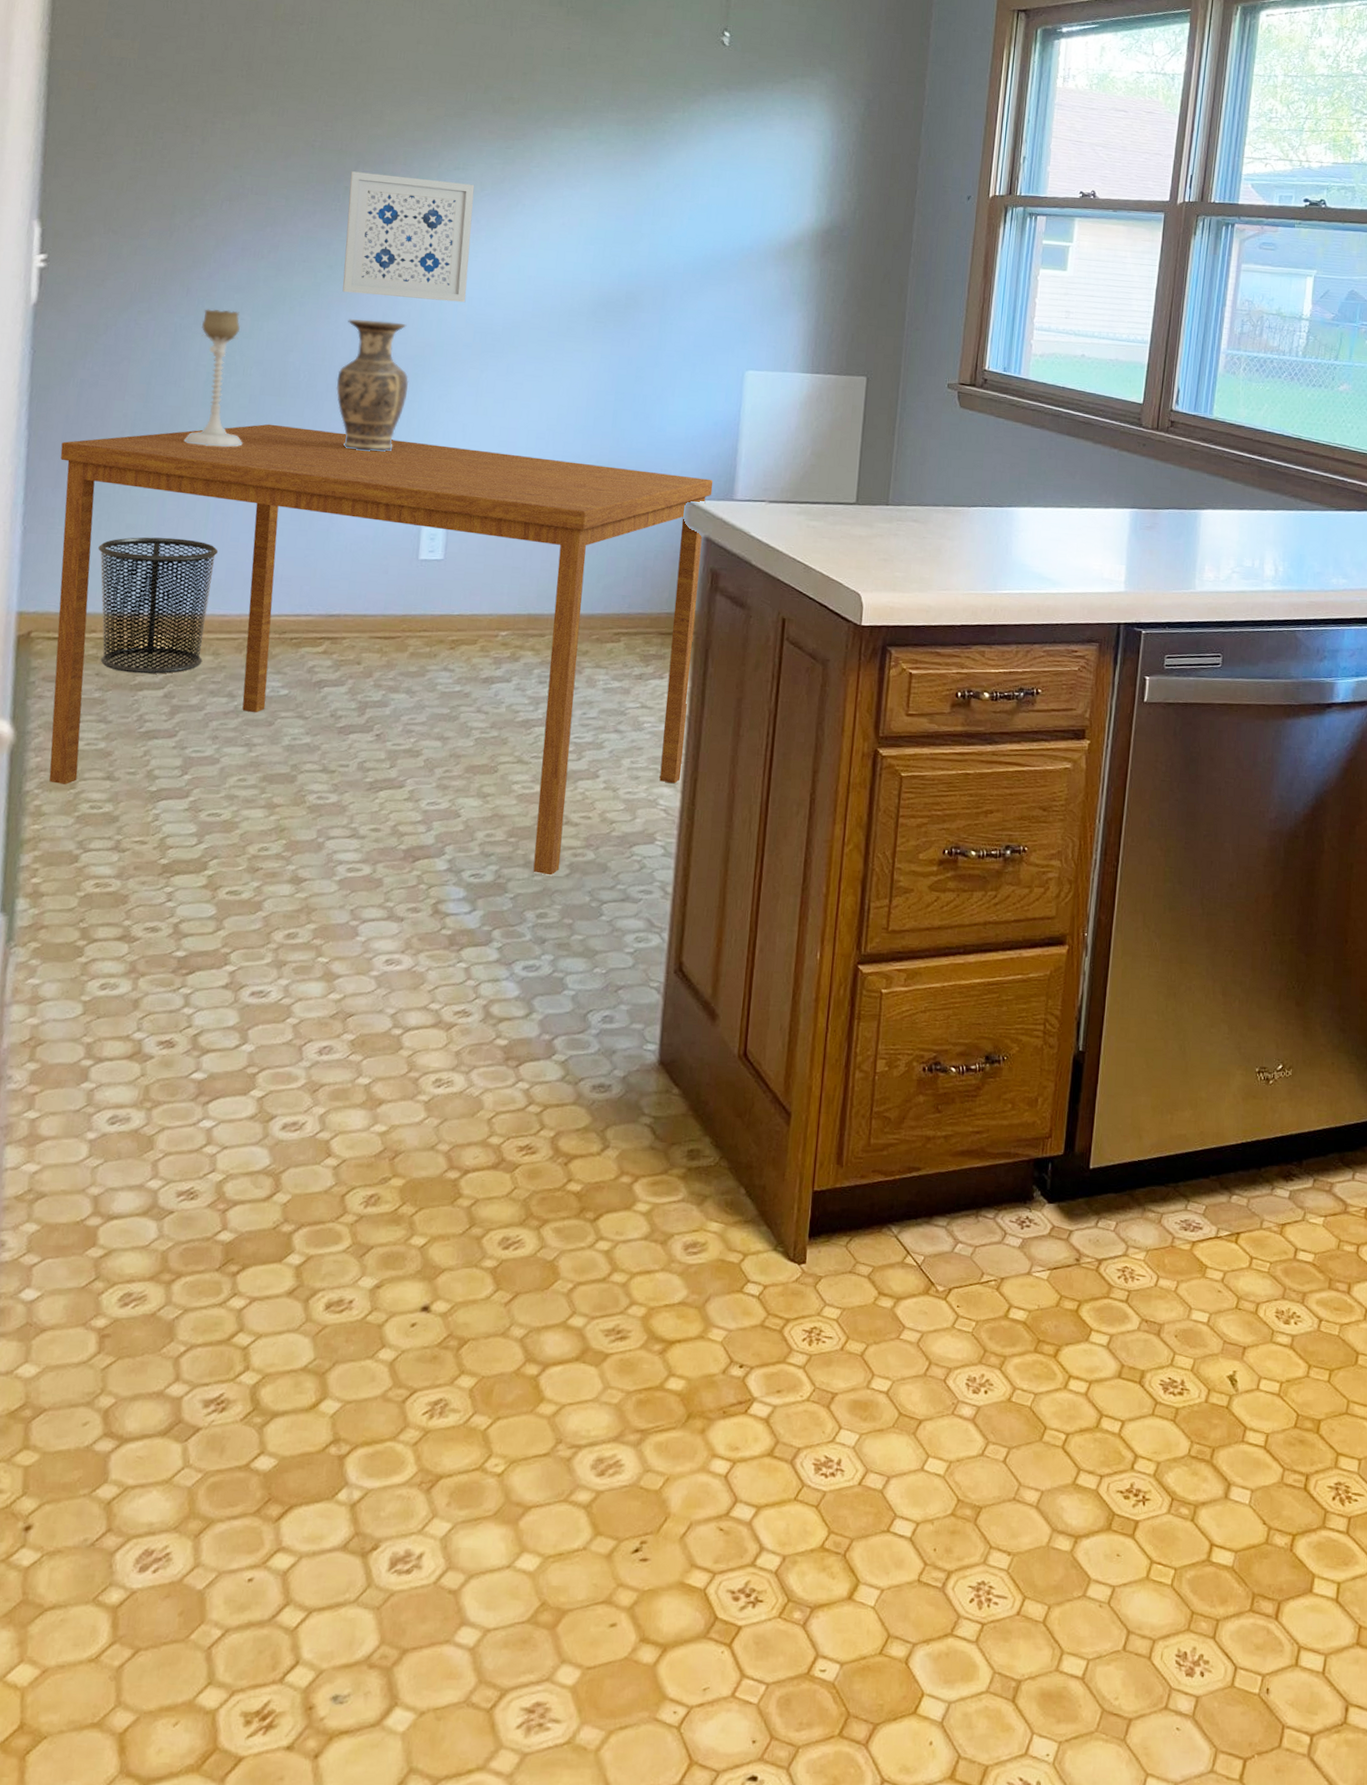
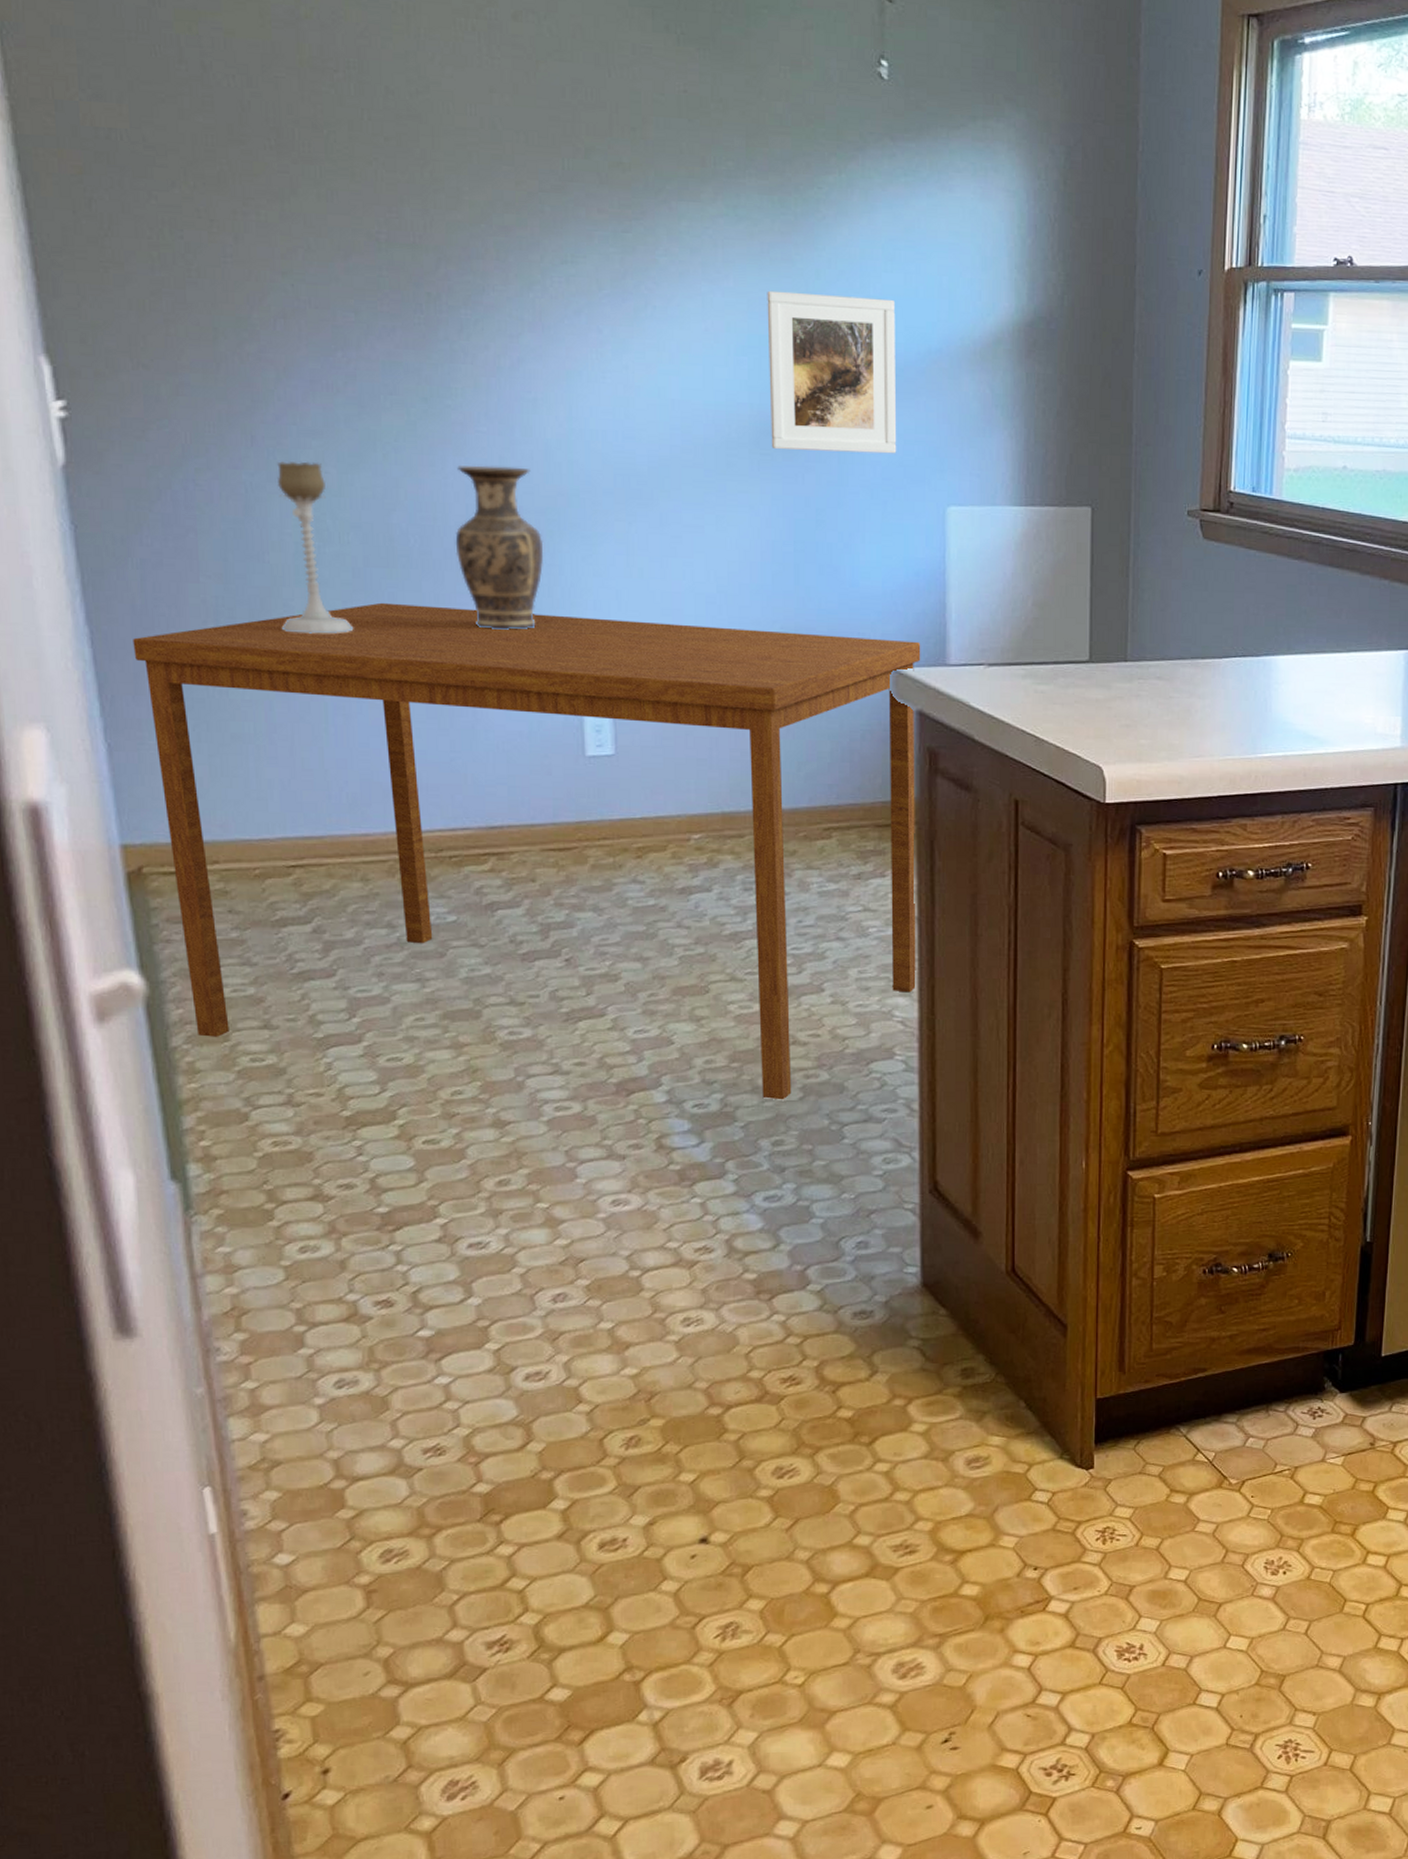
waste bin: present [98,537,219,674] -> none [202,747,351,908]
wall art: present [342,171,475,303] -> none [431,271,599,438]
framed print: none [605,196,719,327] -> present [767,290,897,454]

